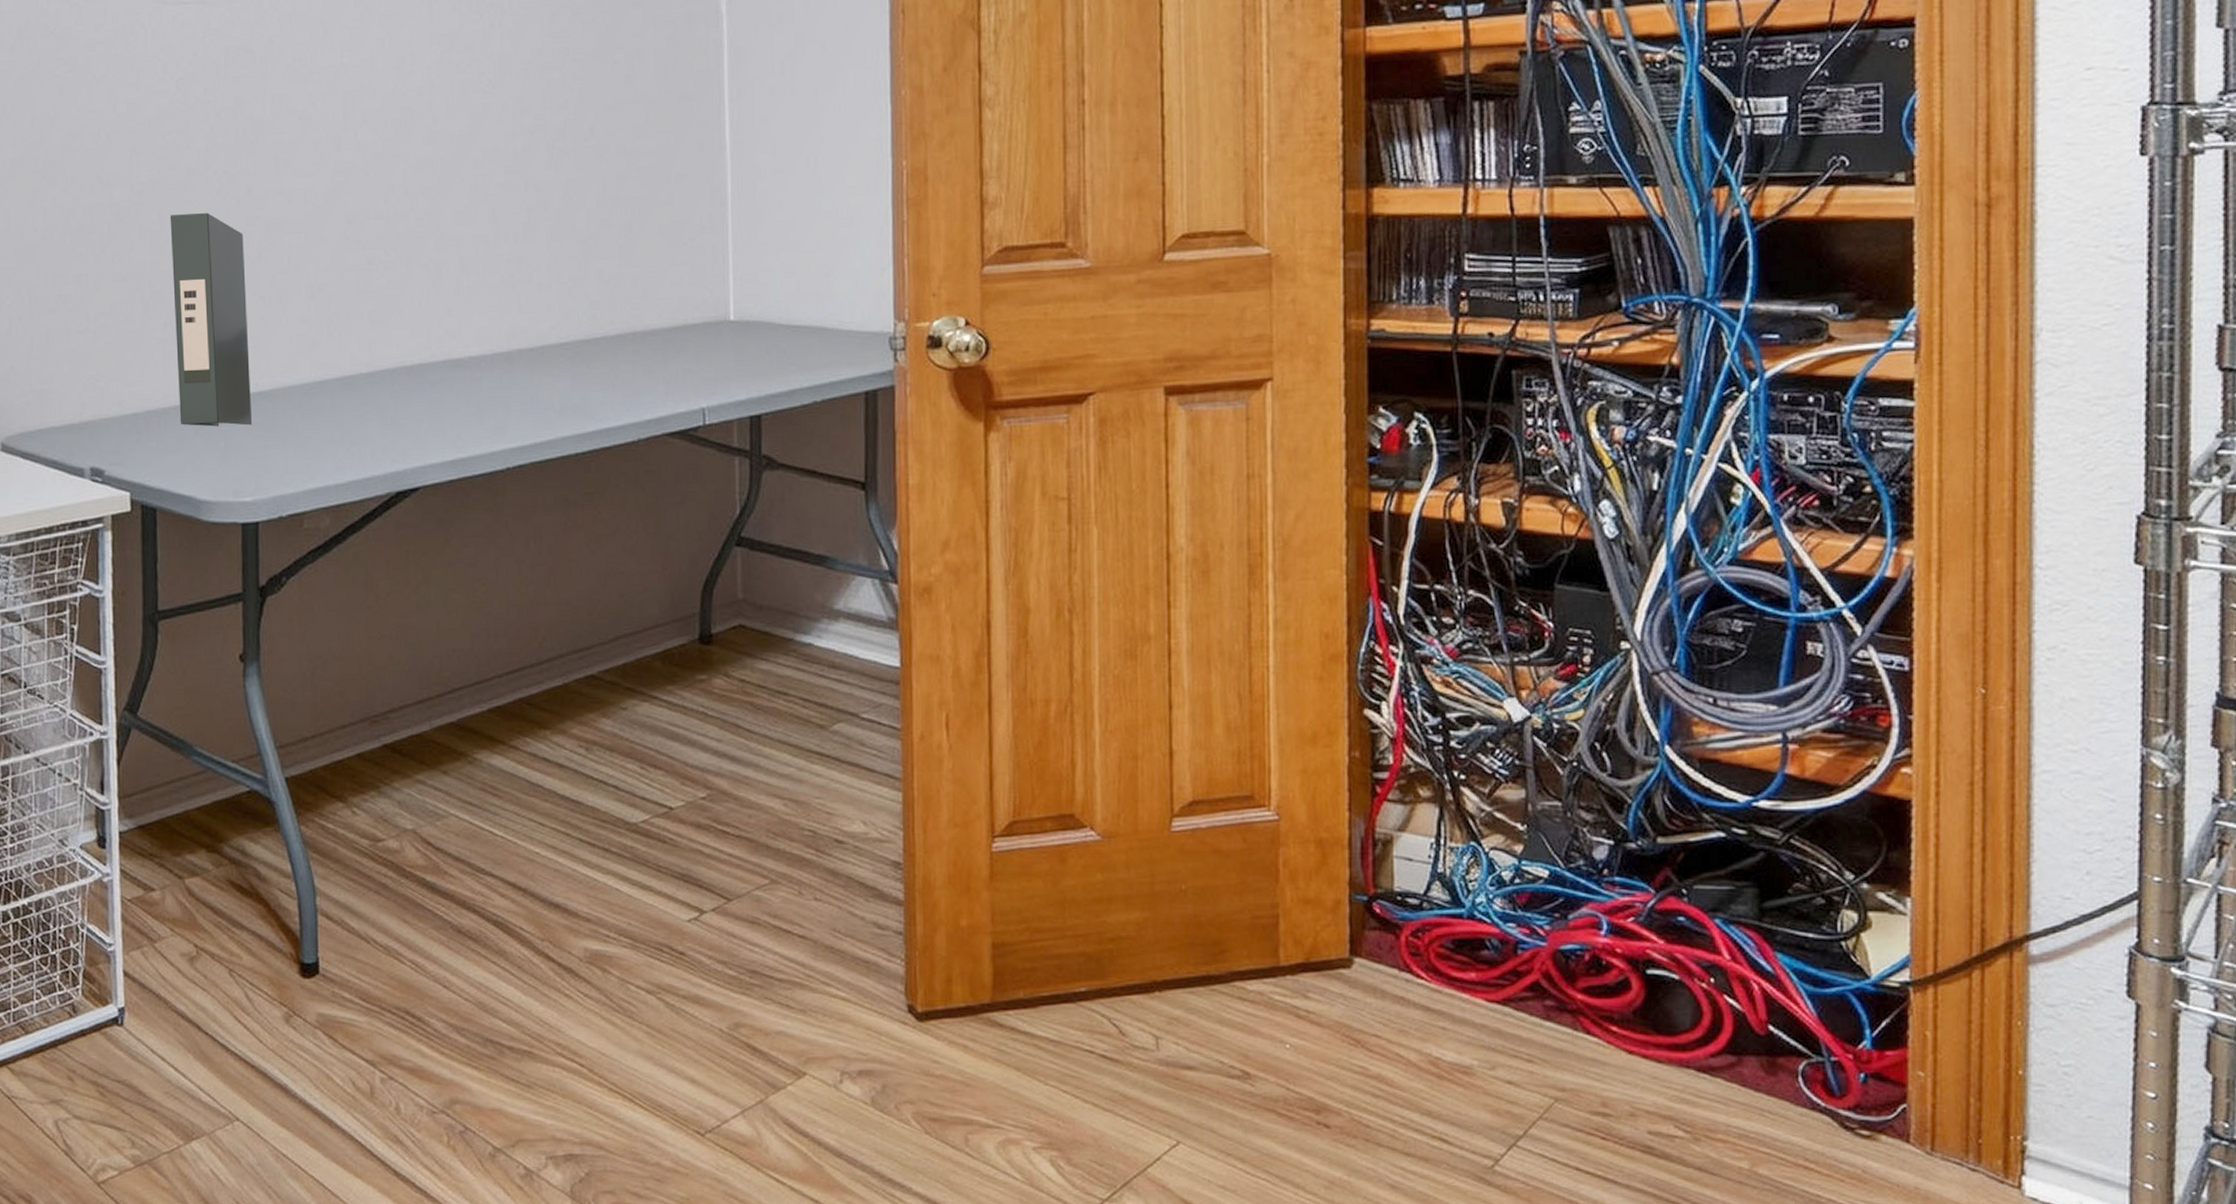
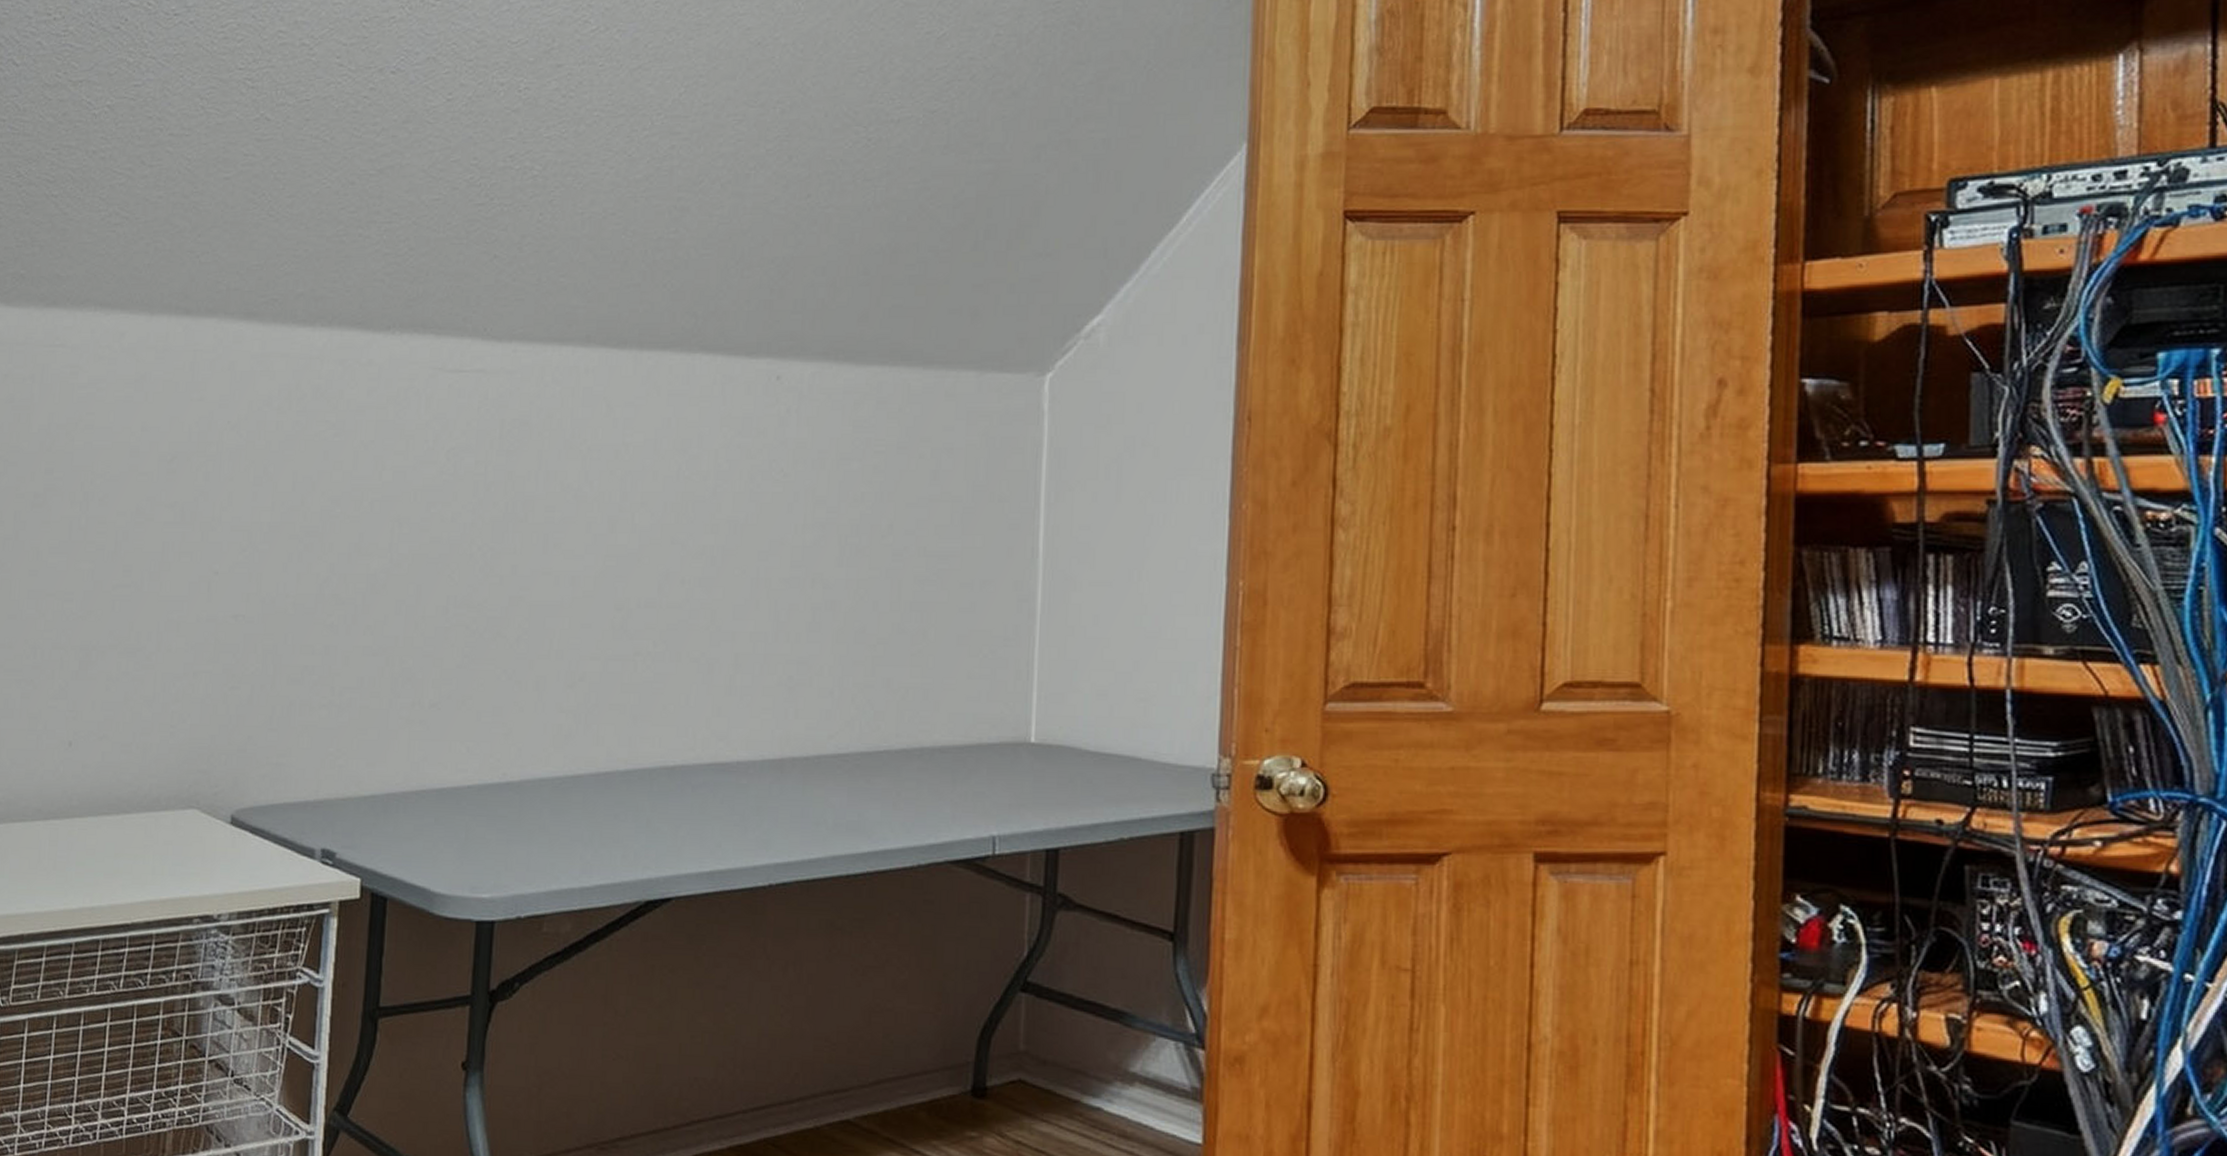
binder: present [170,212,253,427] -> none [420,589,504,817]

